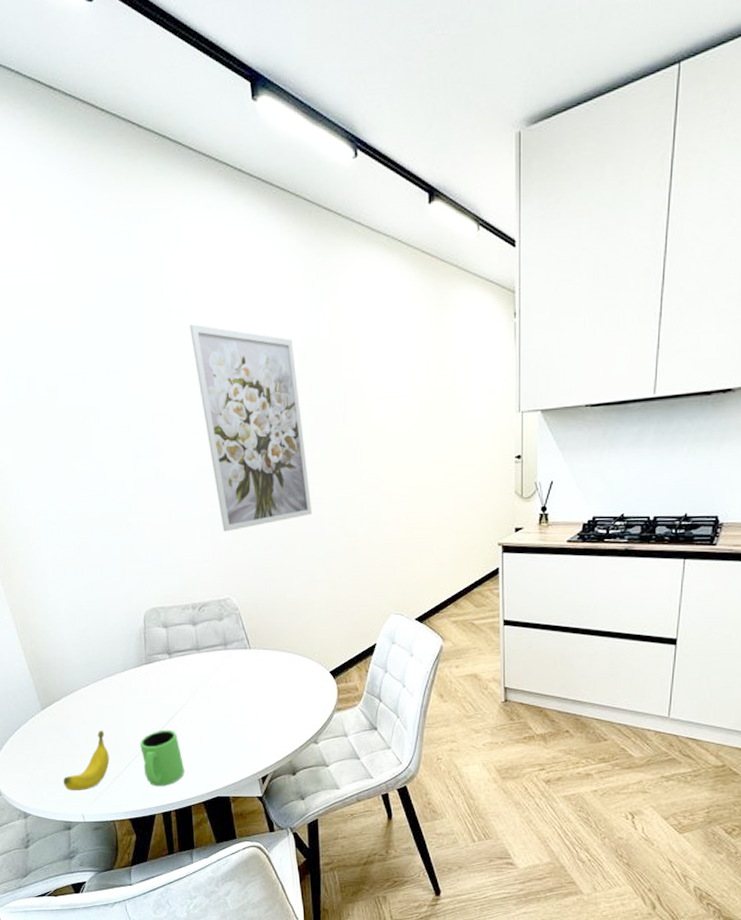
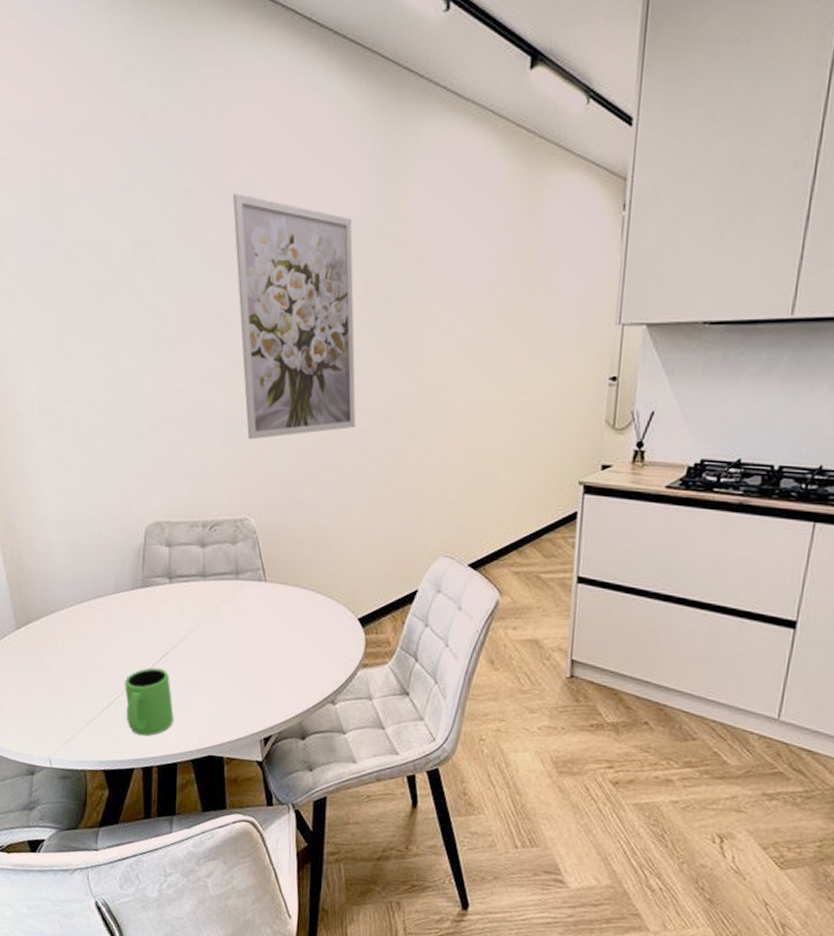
banana: present [63,730,110,791] -> none [32,660,88,731]

